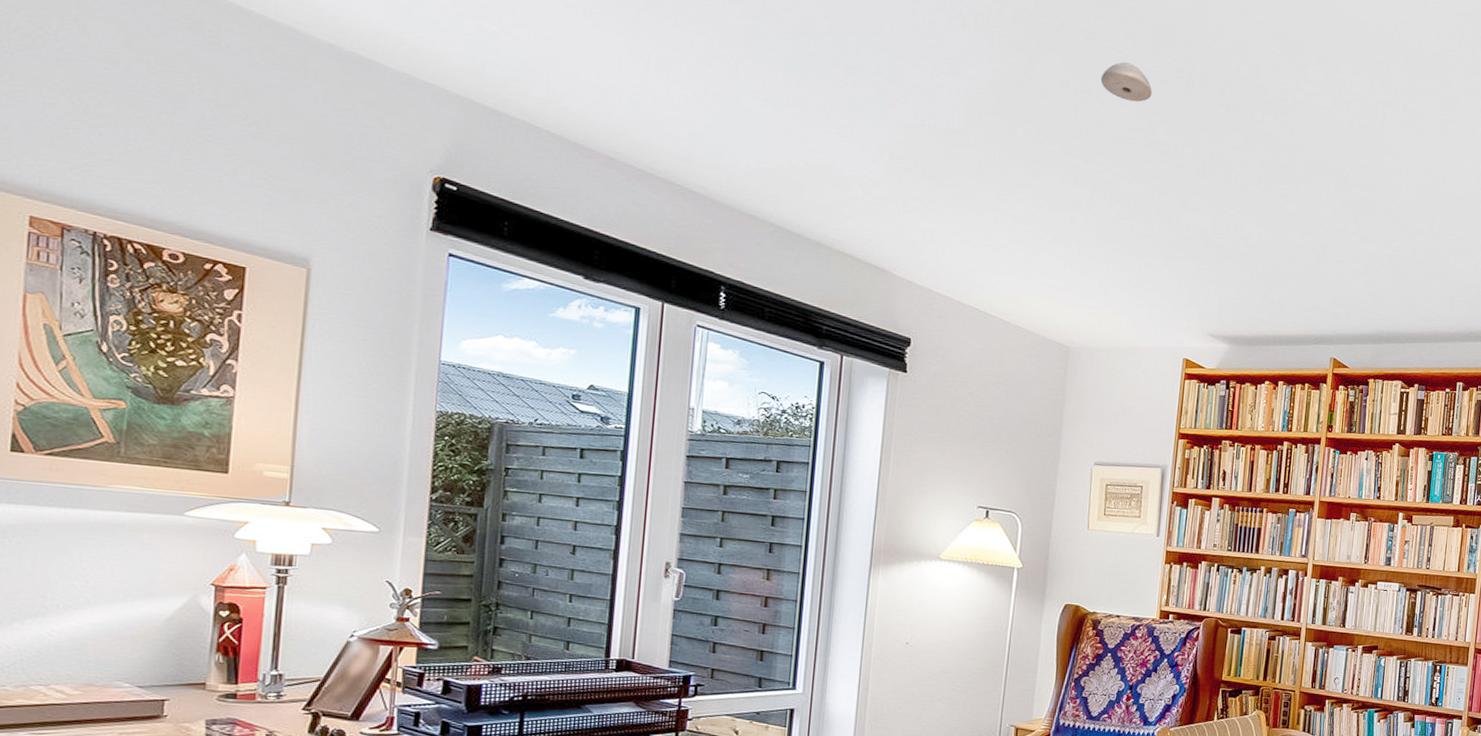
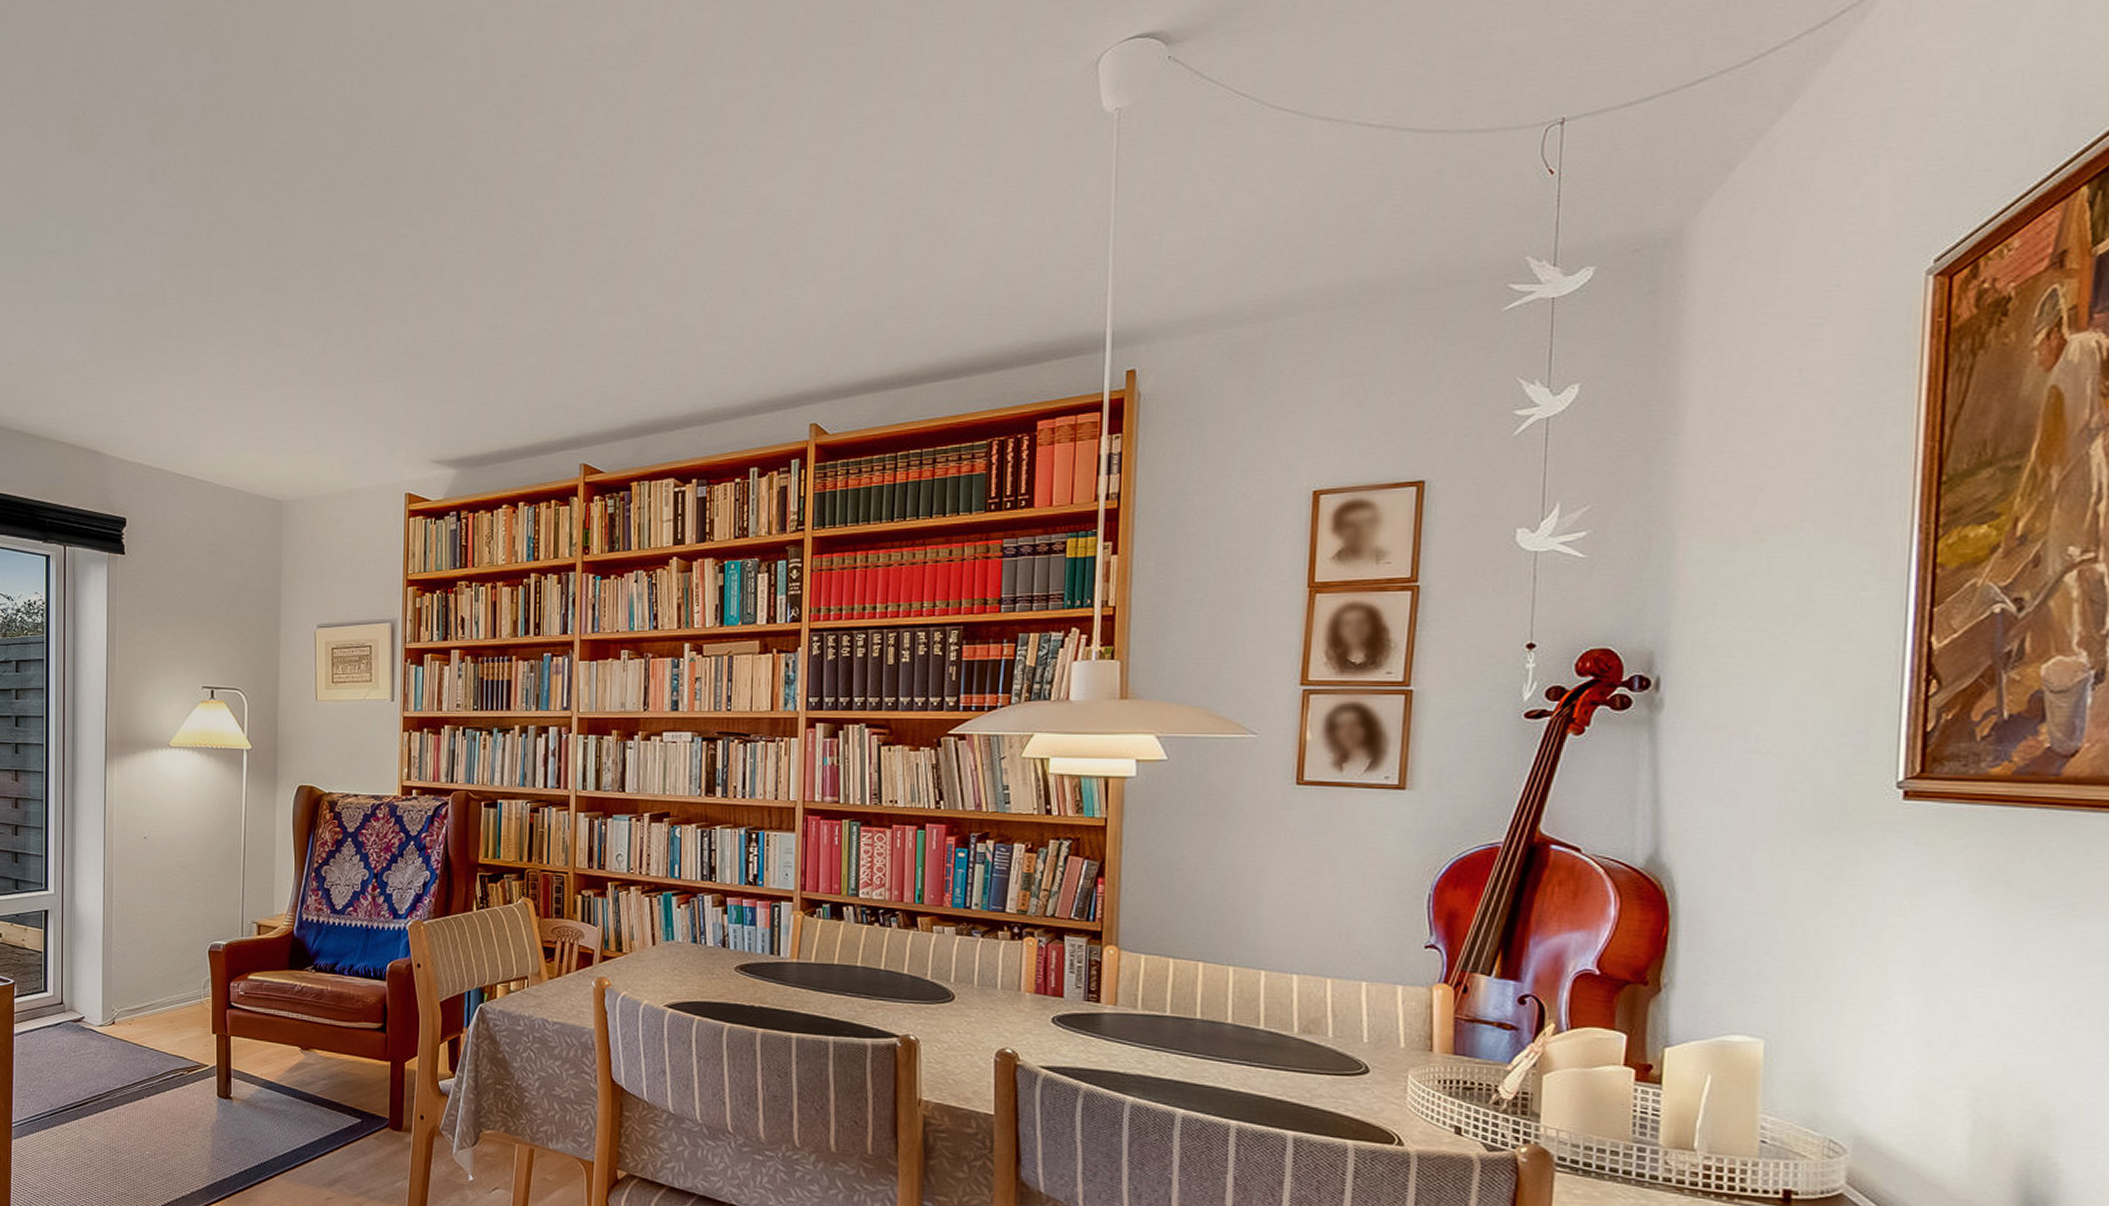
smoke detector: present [1100,62,1152,102] -> none [292,173,348,216]

